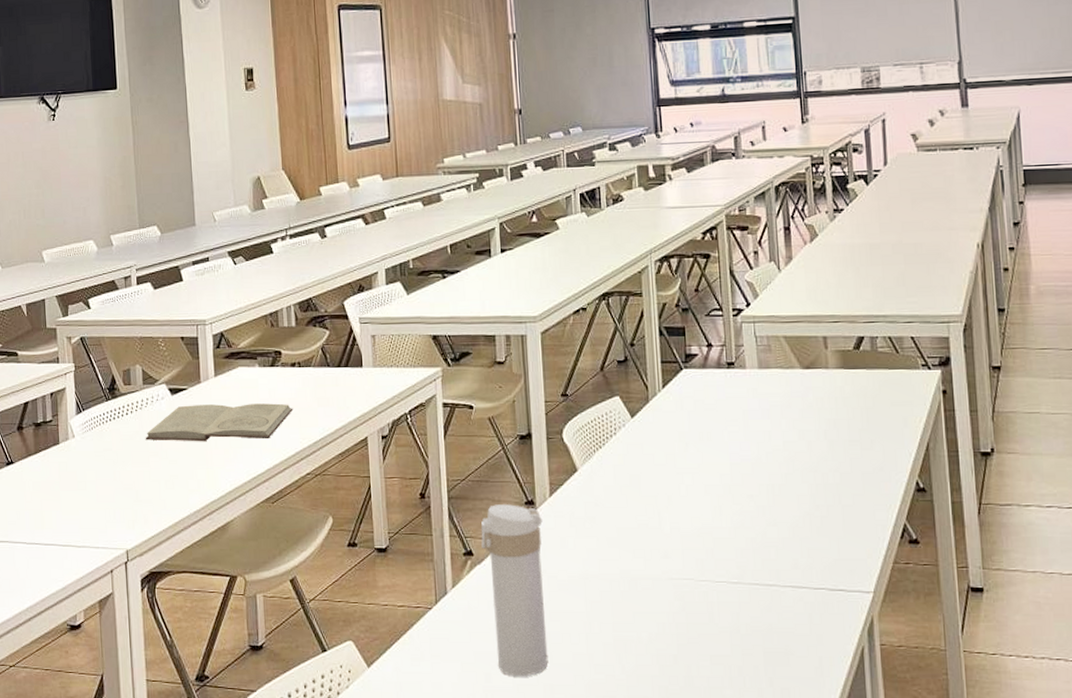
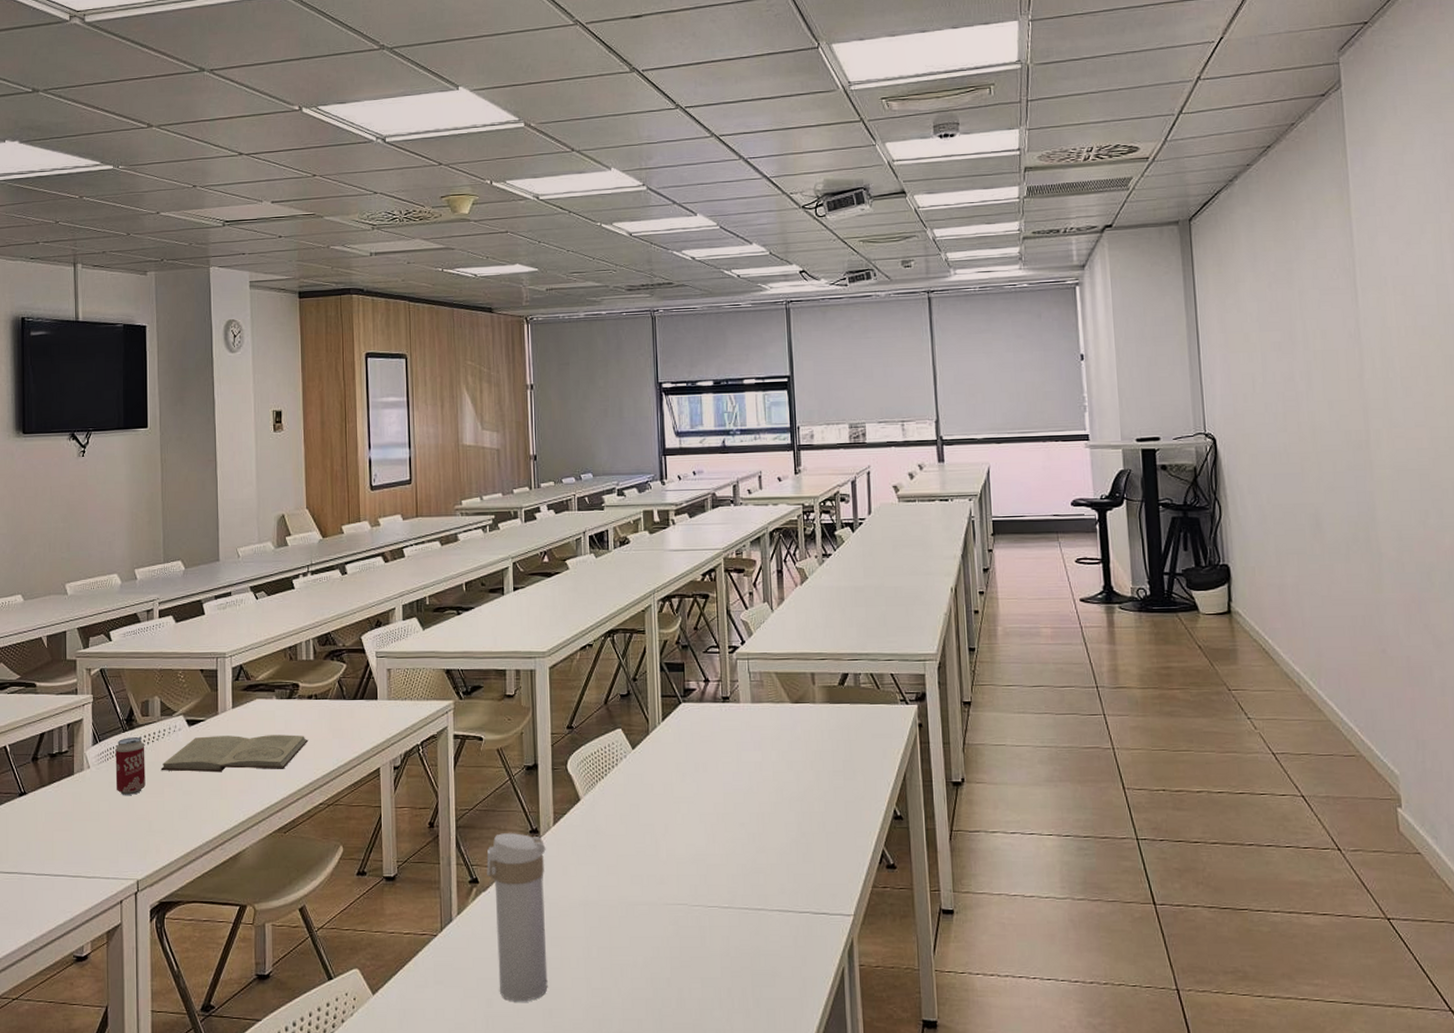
beverage can: none [99,406,131,464] -> present [115,737,146,795]

